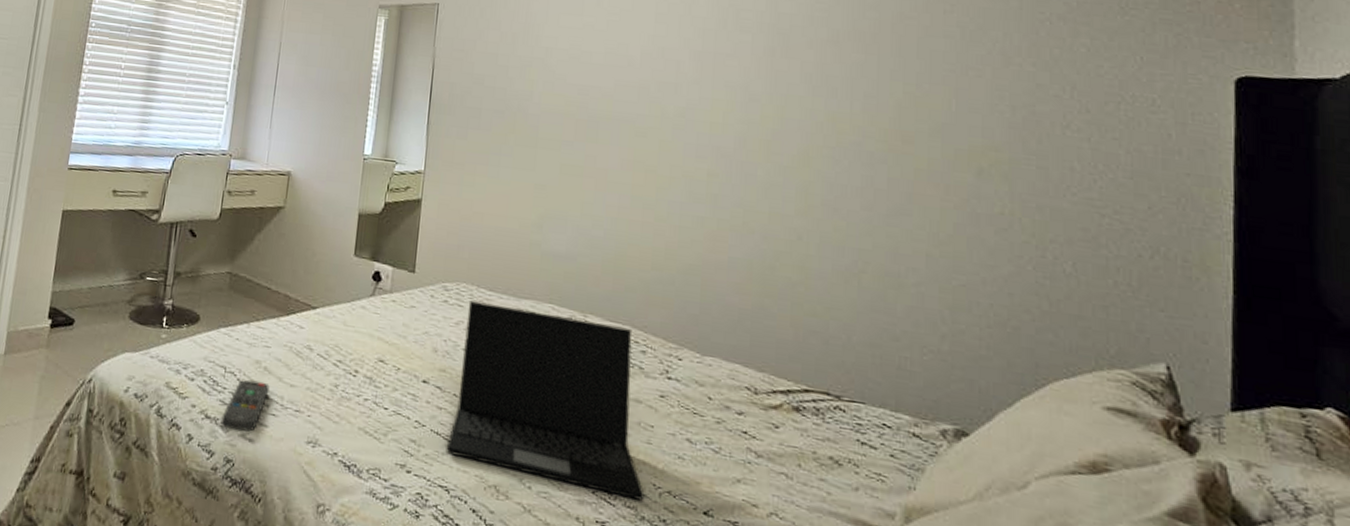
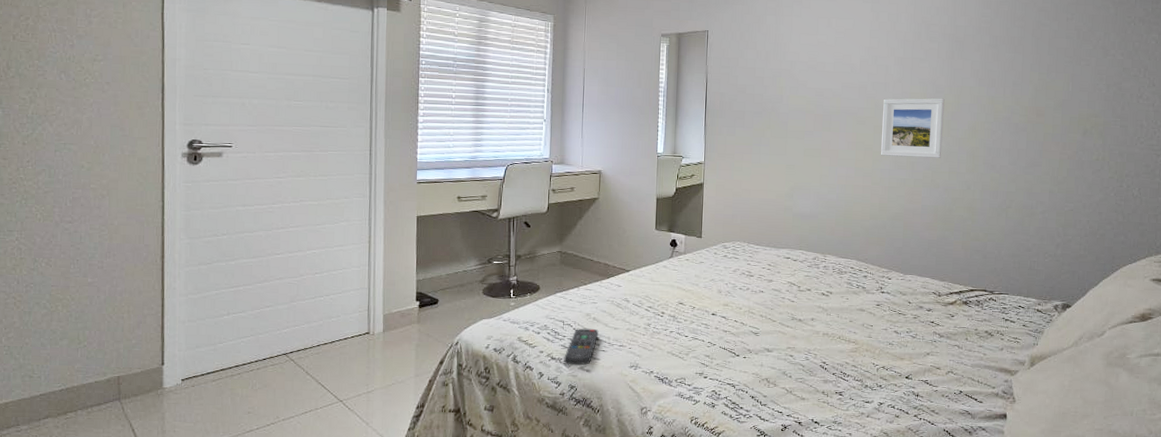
laptop: present [446,301,645,501] -> none [731,254,867,375]
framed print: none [667,104,762,192] -> present [880,98,945,158]

